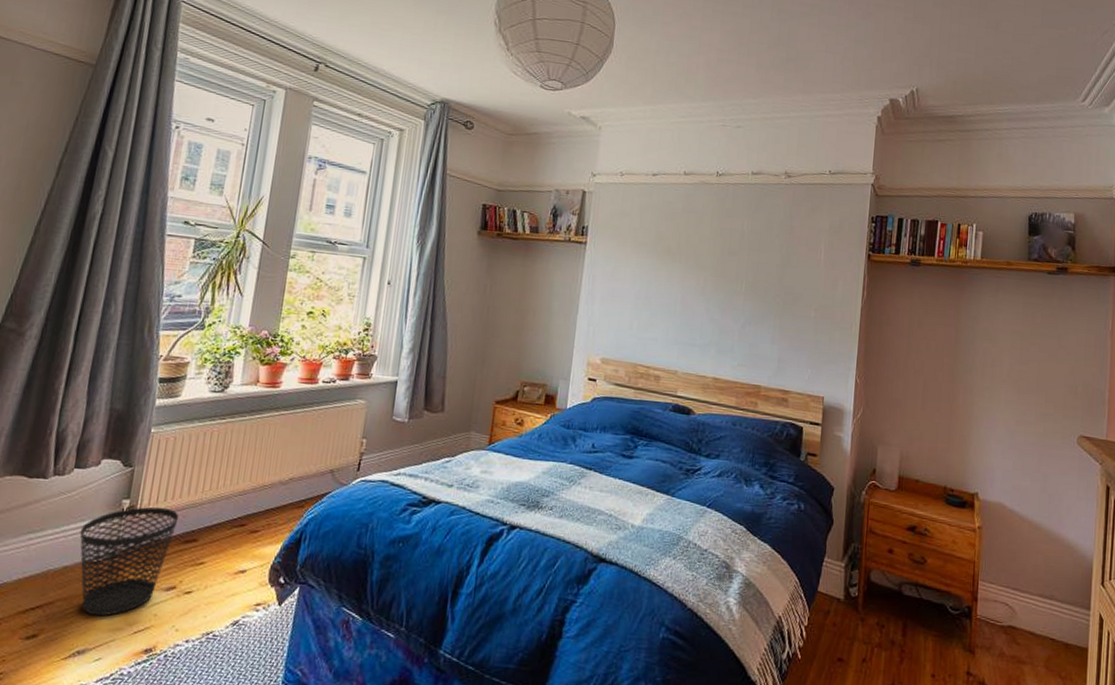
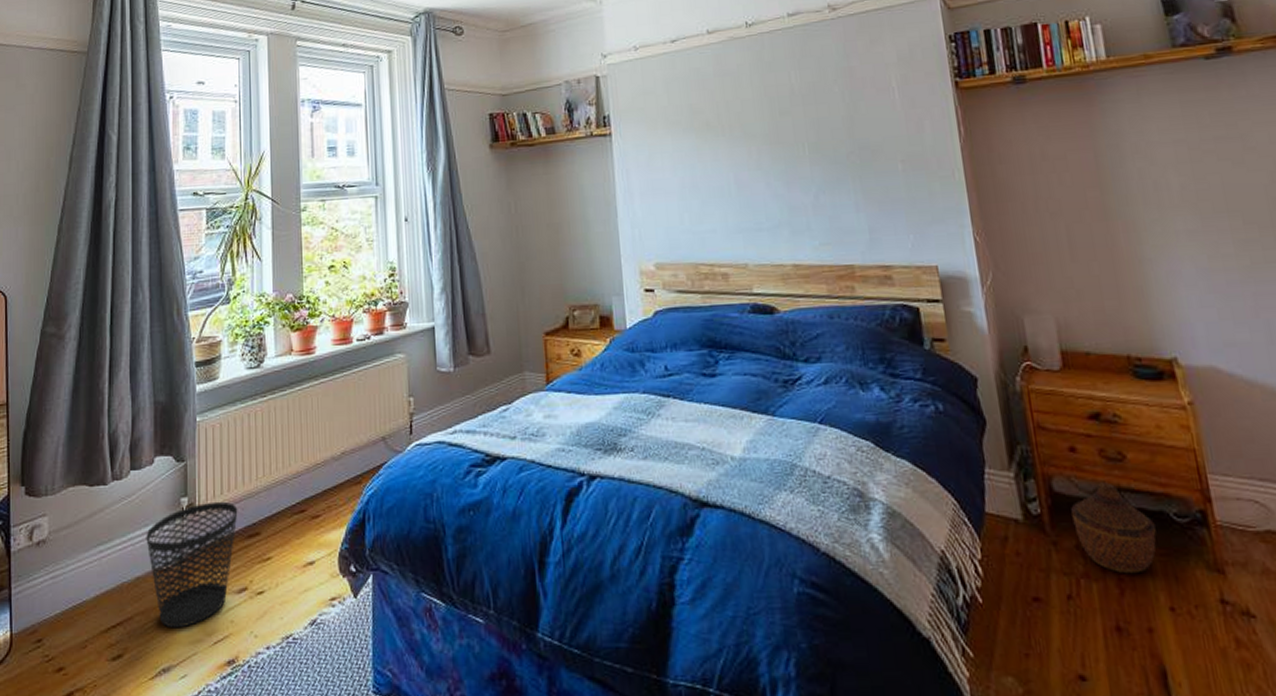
woven basket: none [879,578,935,648] -> present [1071,482,1157,574]

